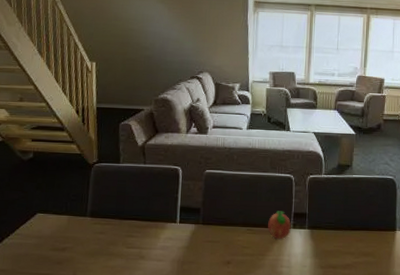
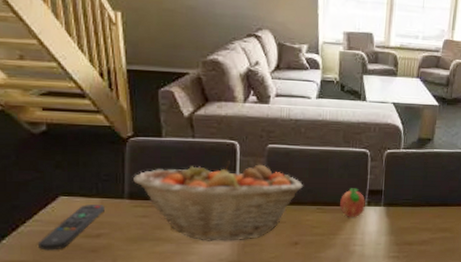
remote control: none [17,220,71,261] -> present [38,203,105,251]
fruit basket: none [95,184,235,259] -> present [133,161,303,241]

